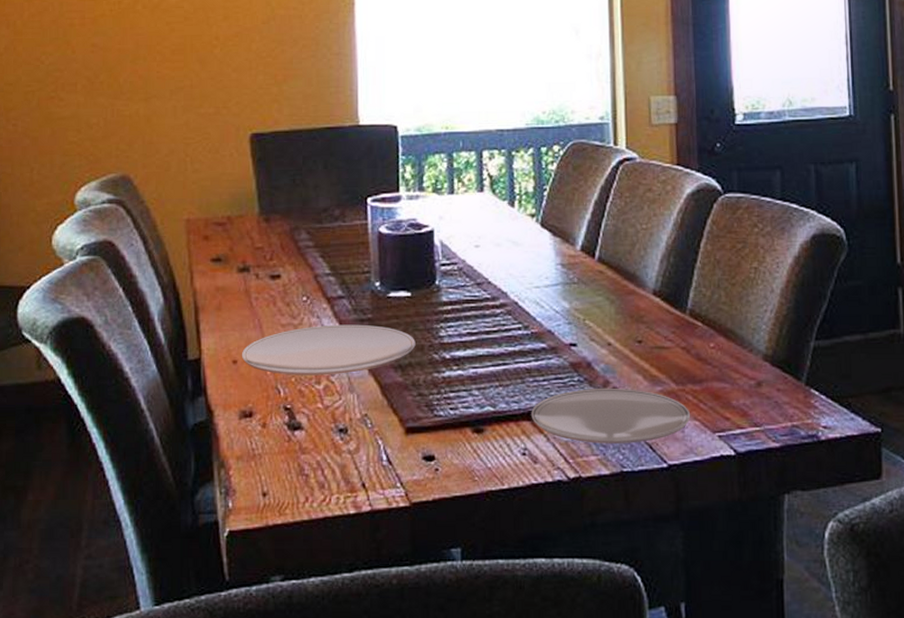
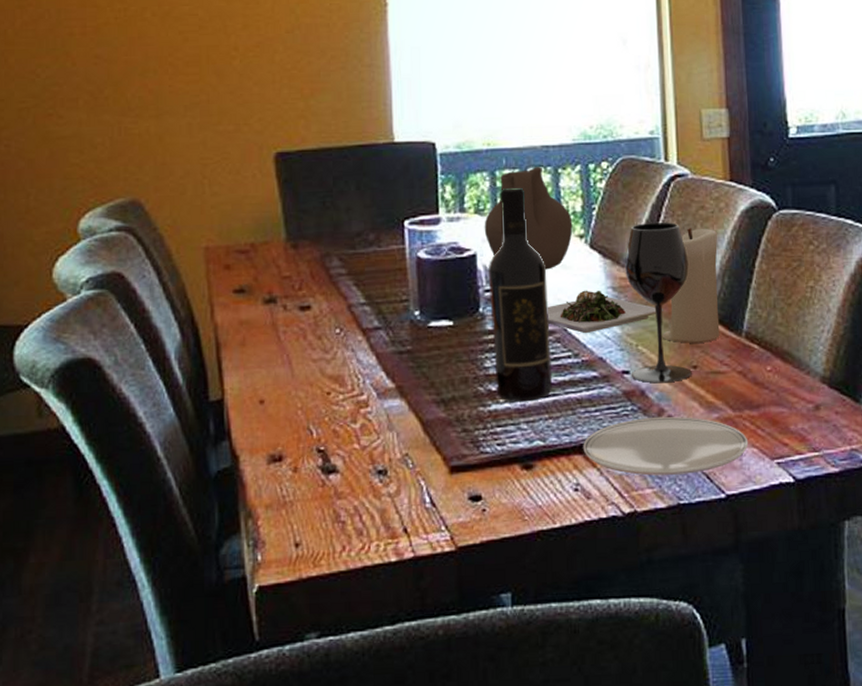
plate: present [241,324,416,376] -> none [268,357,459,415]
ceramic pitcher: none [441,149,525,246] -> present [484,167,573,270]
wine bottle: none [444,168,504,369] -> present [488,187,553,401]
salad: none [499,266,611,308] -> present [547,290,664,334]
wineglass: none [574,204,637,356] -> present [625,222,692,383]
candle: none [608,208,665,319] -> present [662,227,720,343]

